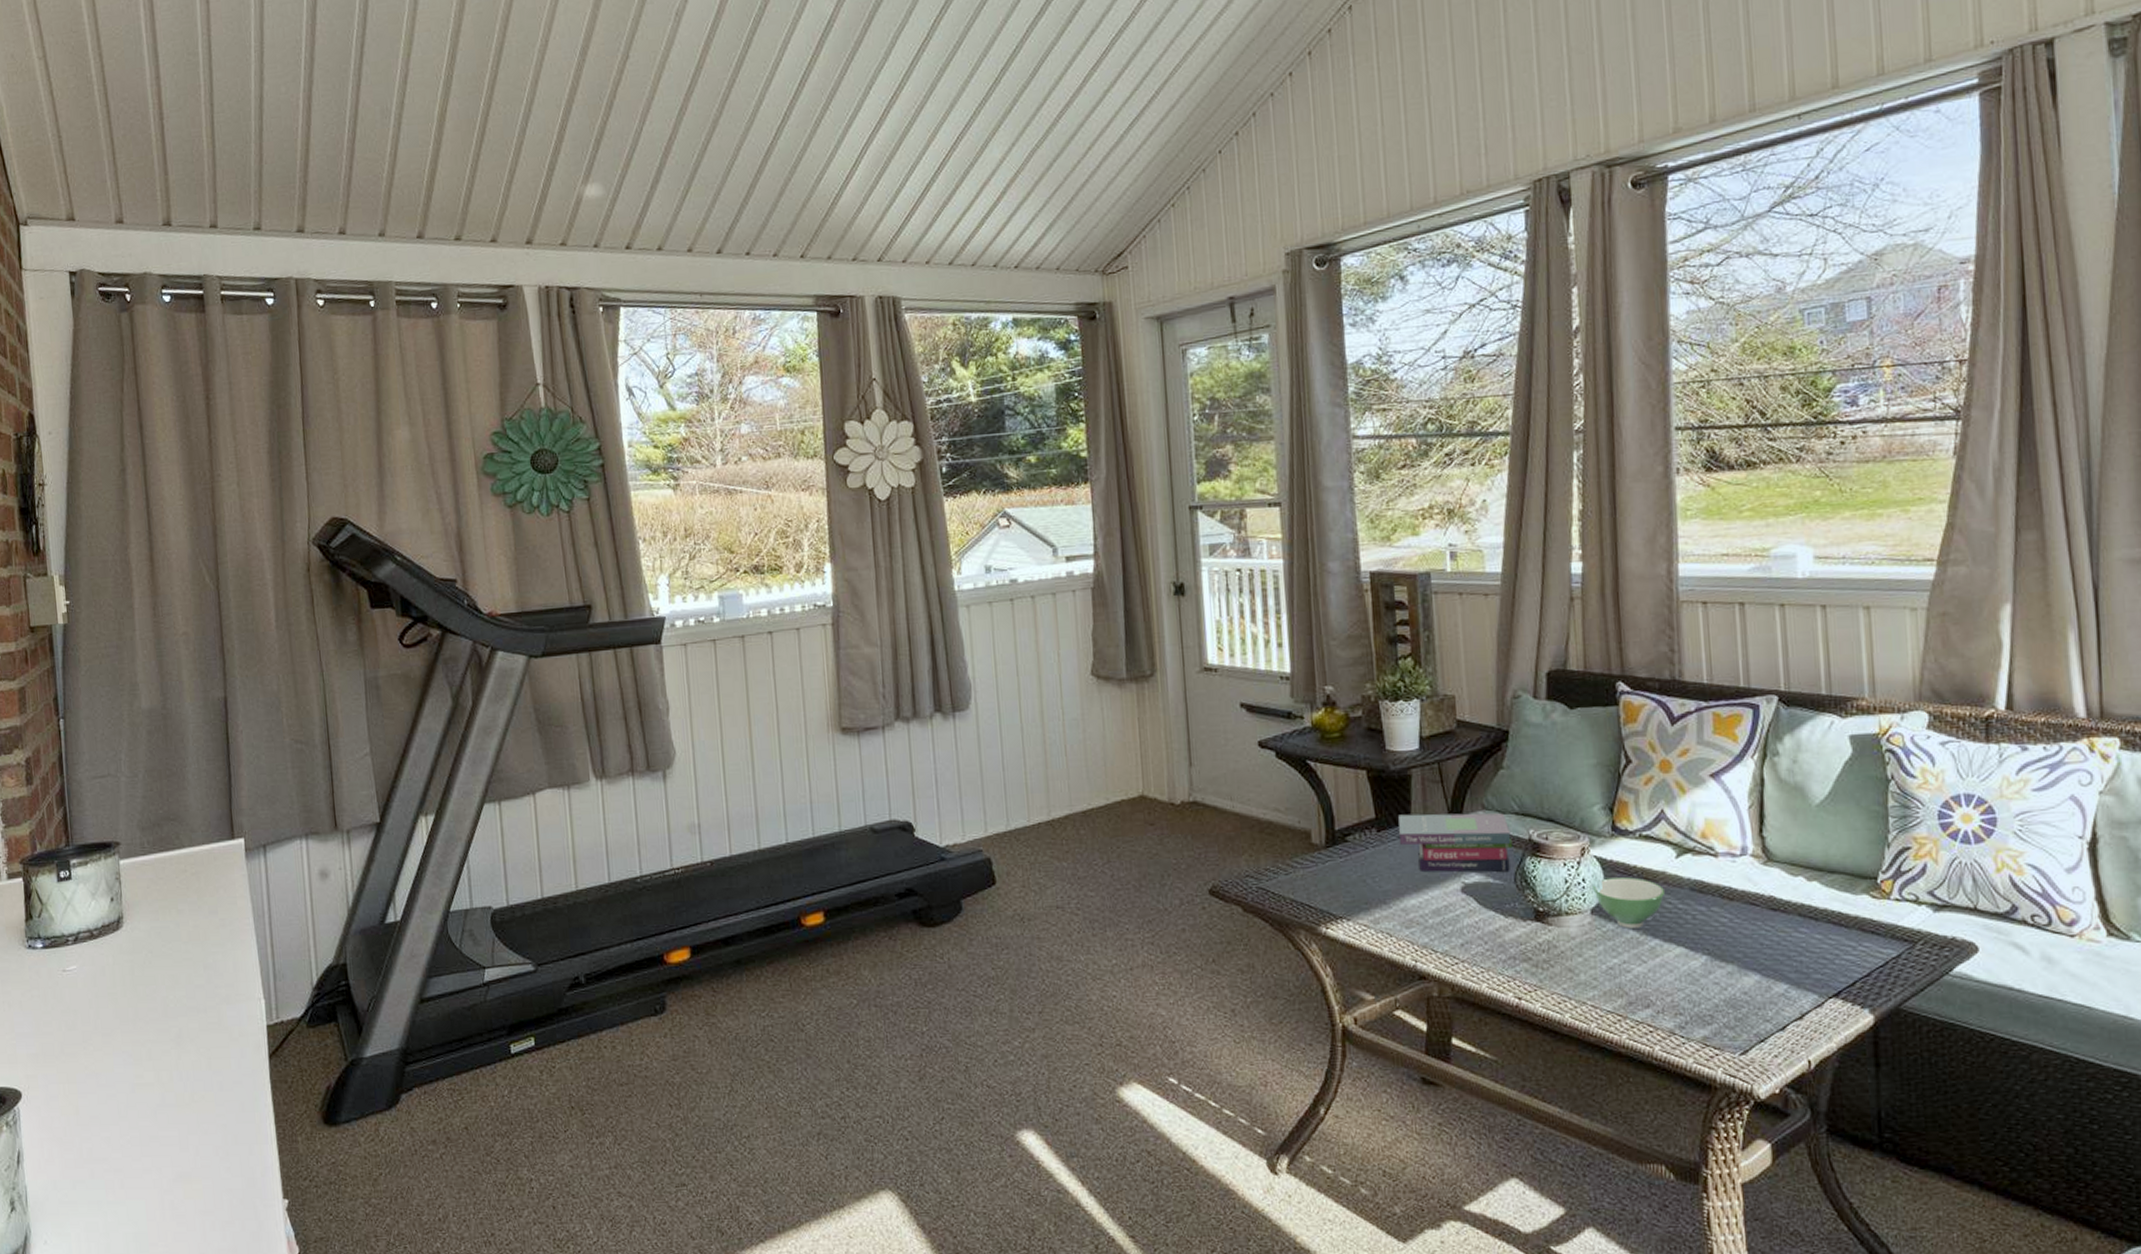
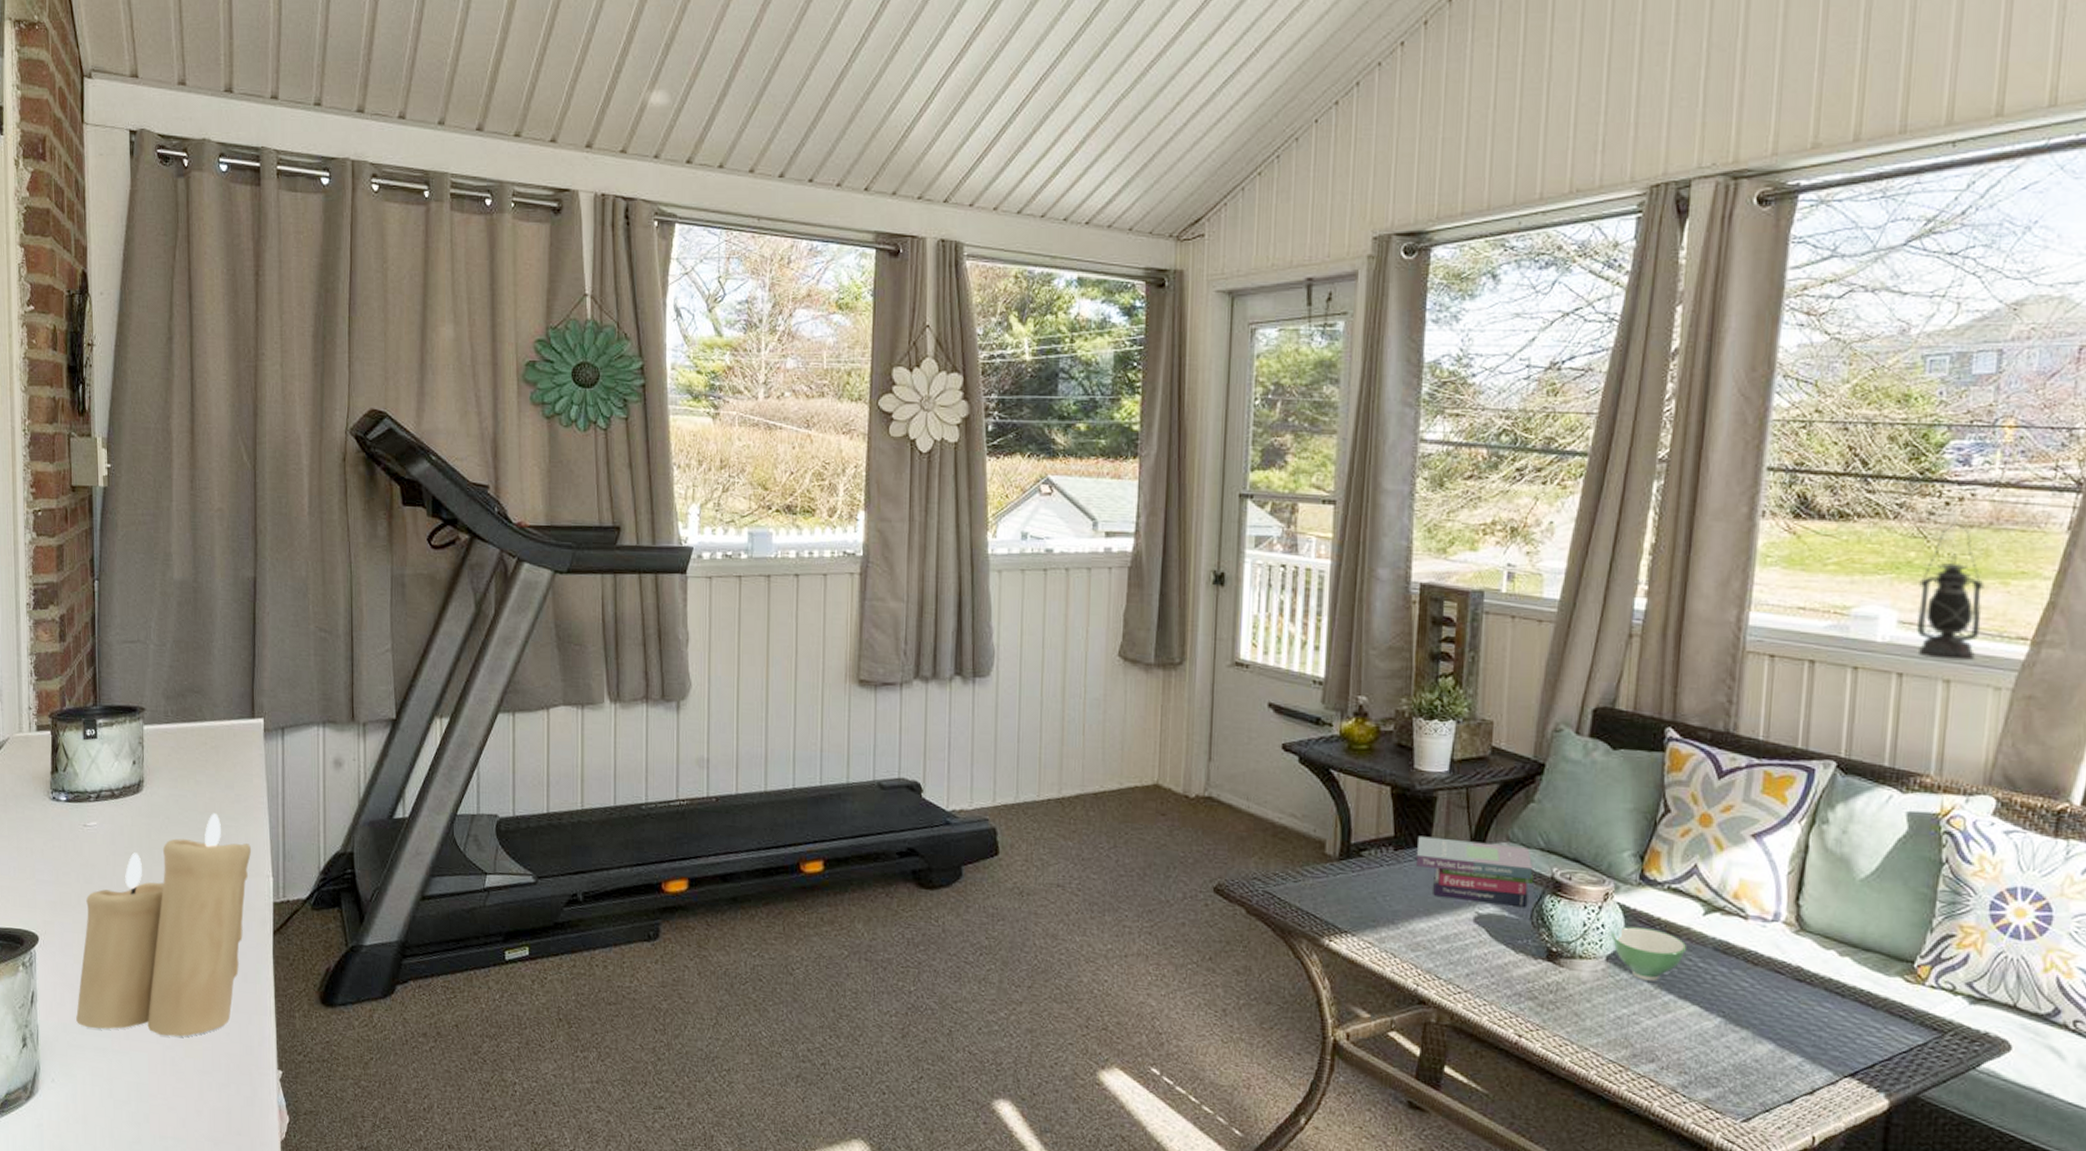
candle: none [66,941,241,1182] -> present [76,813,252,1037]
lantern: none [1828,458,1890,589] -> present [1916,521,1985,661]

